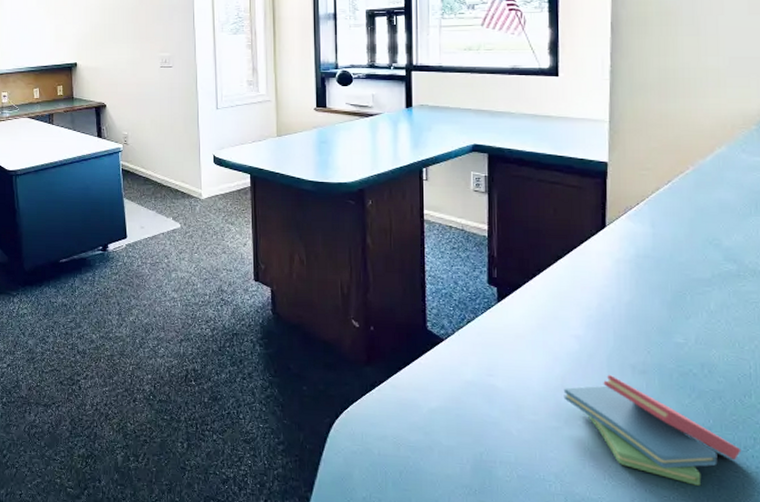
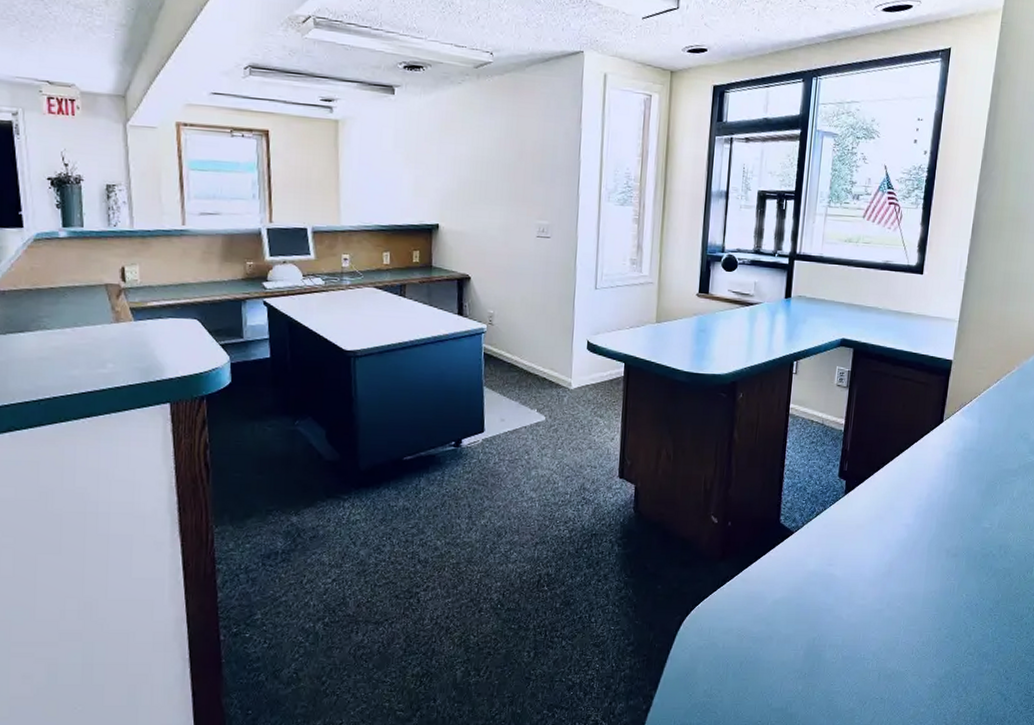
sticky notes: present [563,374,742,486] -> none [889,558,1019,652]

